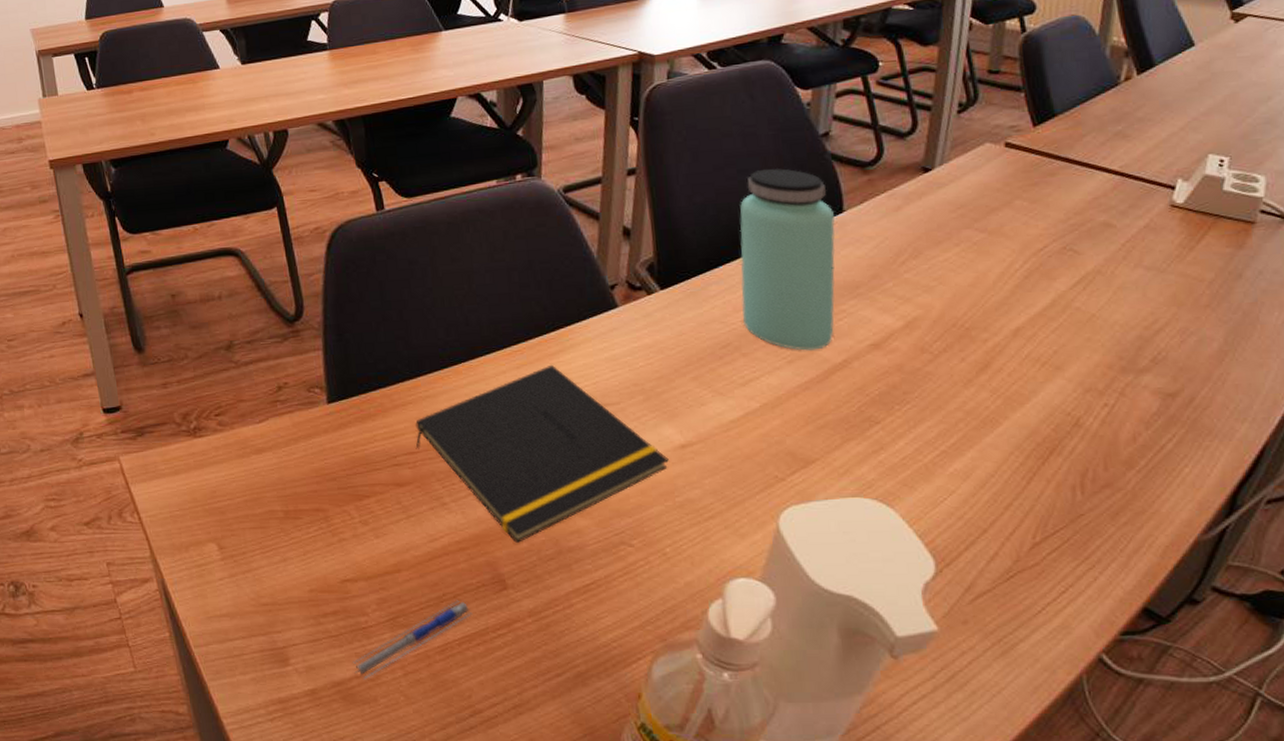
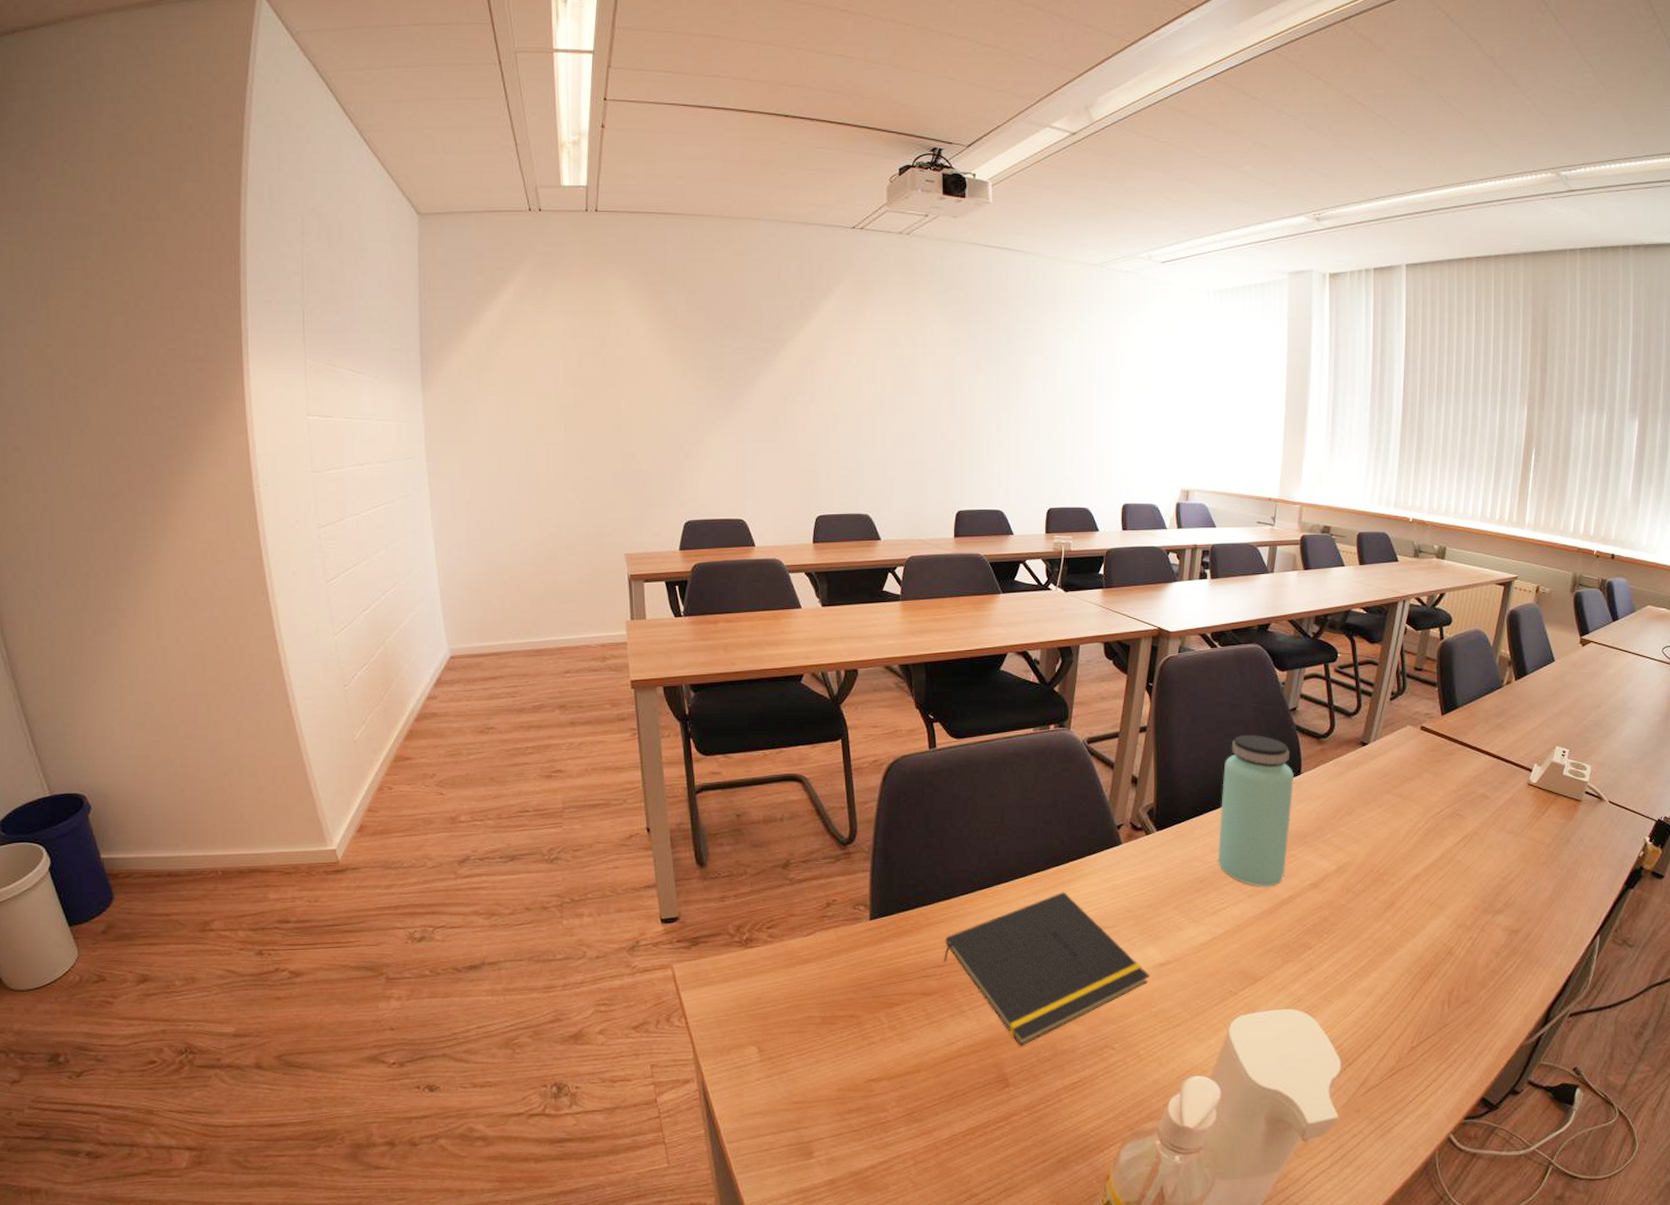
pen: present [353,600,473,680] -> none [870,1097,978,1169]

